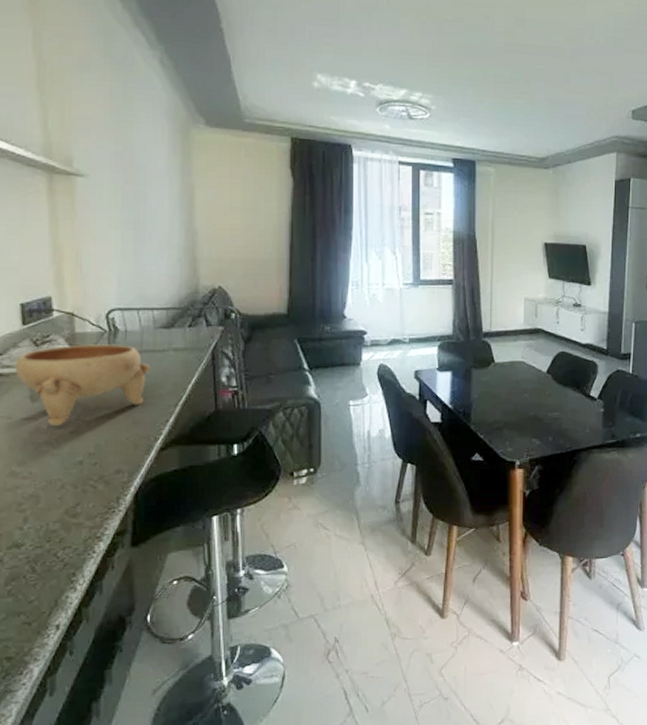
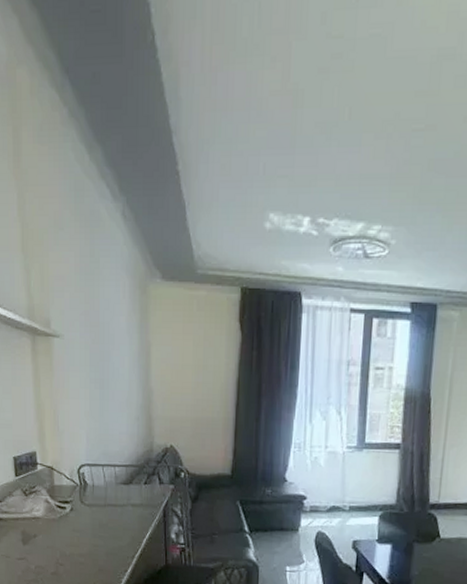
bowl: present [14,344,151,426] -> none [10,496,113,567]

